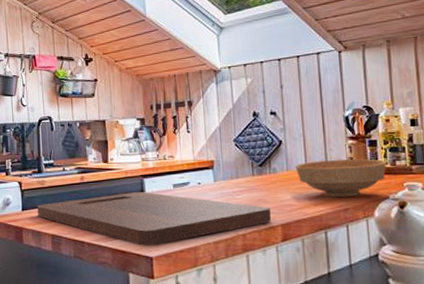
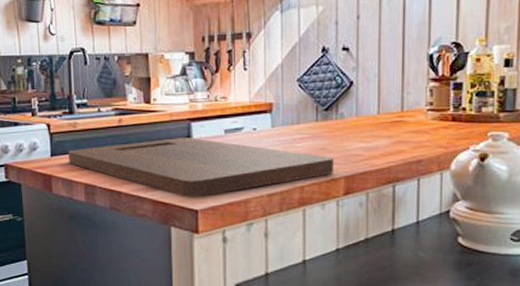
bowl: present [295,159,387,198] -> none [366,104,471,148]

